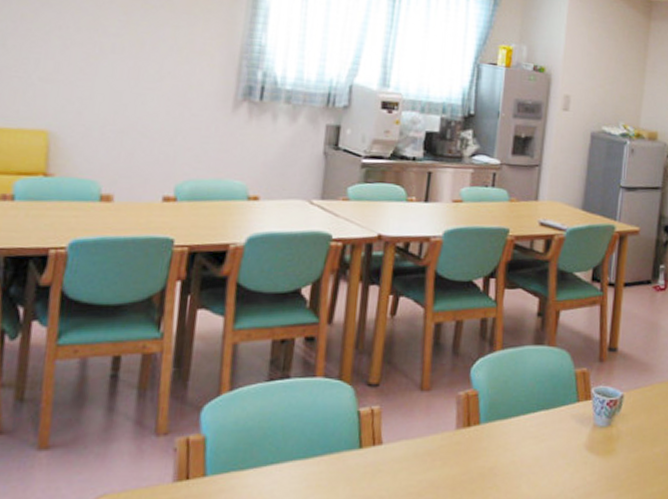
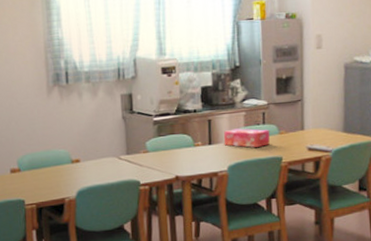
tissue box: none [442,187,499,214] -> present [223,128,270,148]

